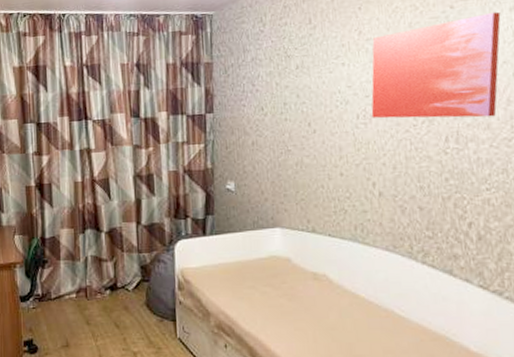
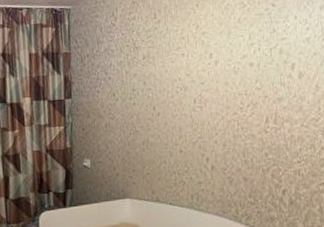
wall art: present [371,11,501,119] -> none [206,9,313,103]

